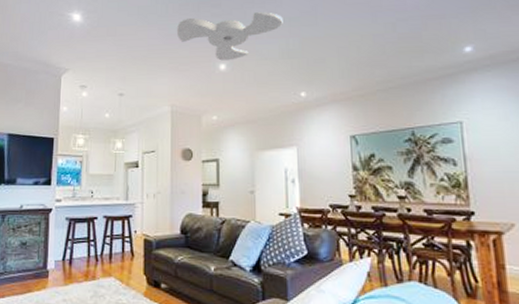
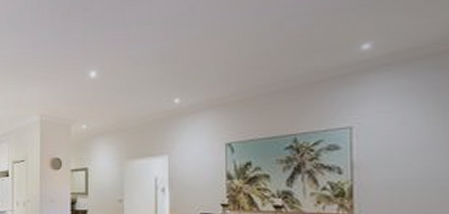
ceiling fan: present [176,12,283,61] -> none [46,14,158,68]

